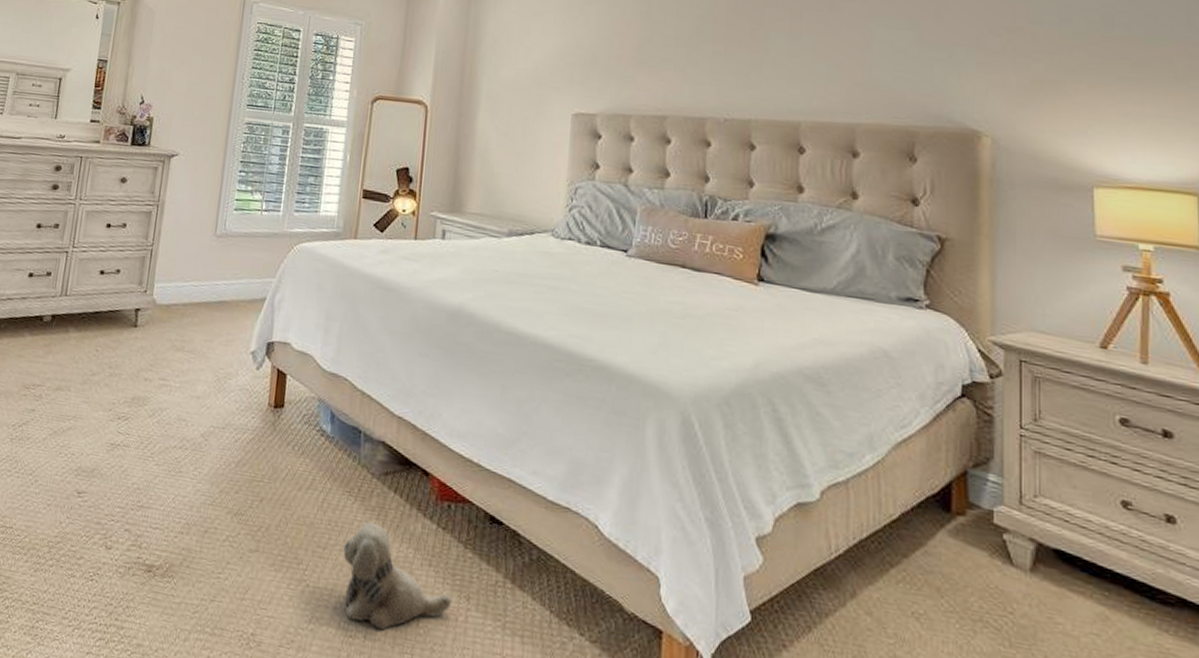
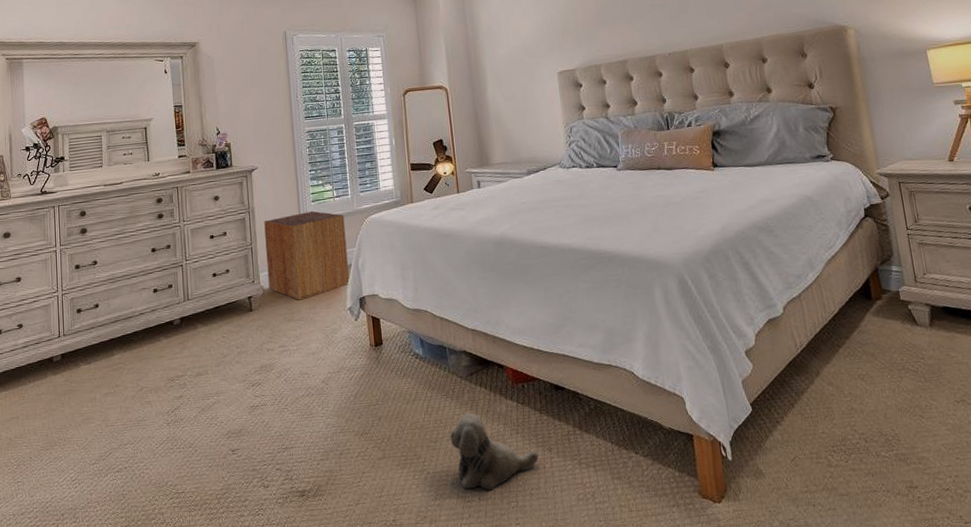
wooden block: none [162,220,270,328] -> present [264,210,350,300]

